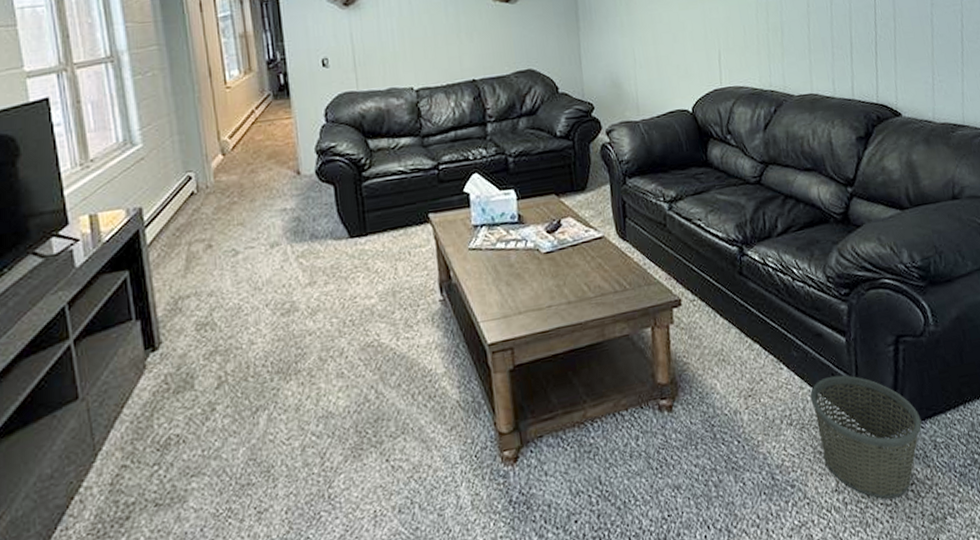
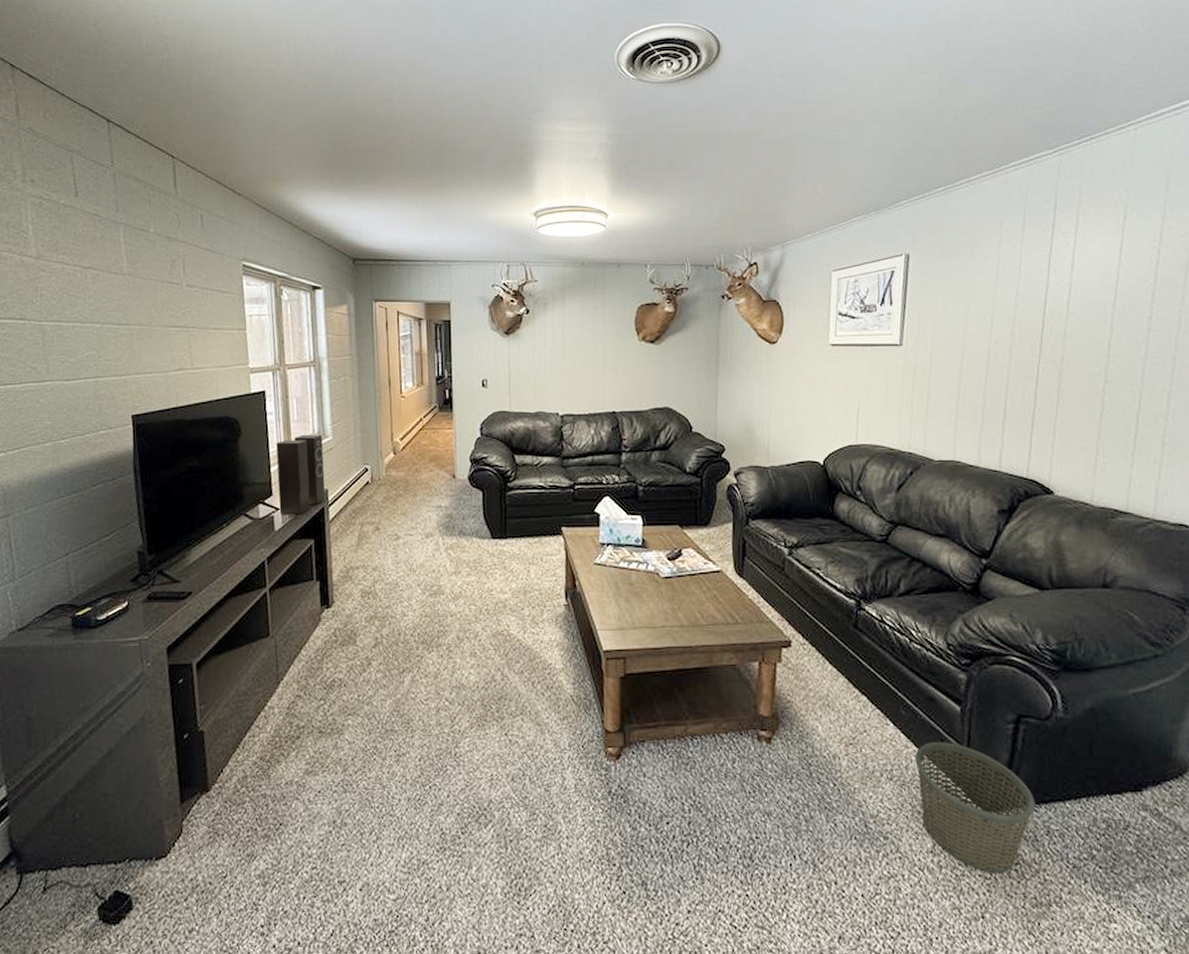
speaker: none [68,142,140,246] -> present [276,434,326,515]

